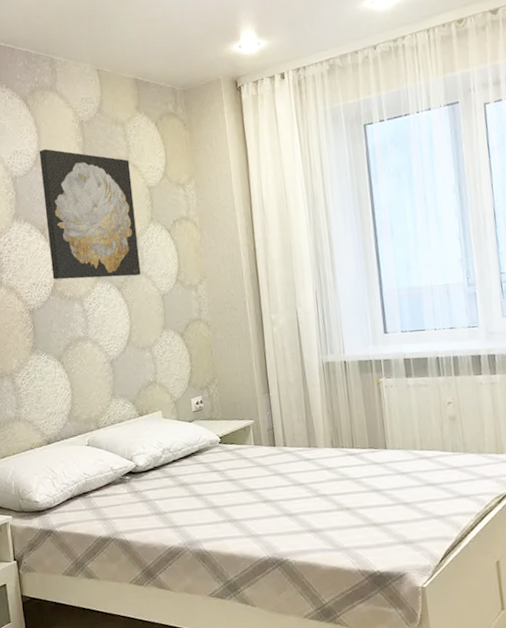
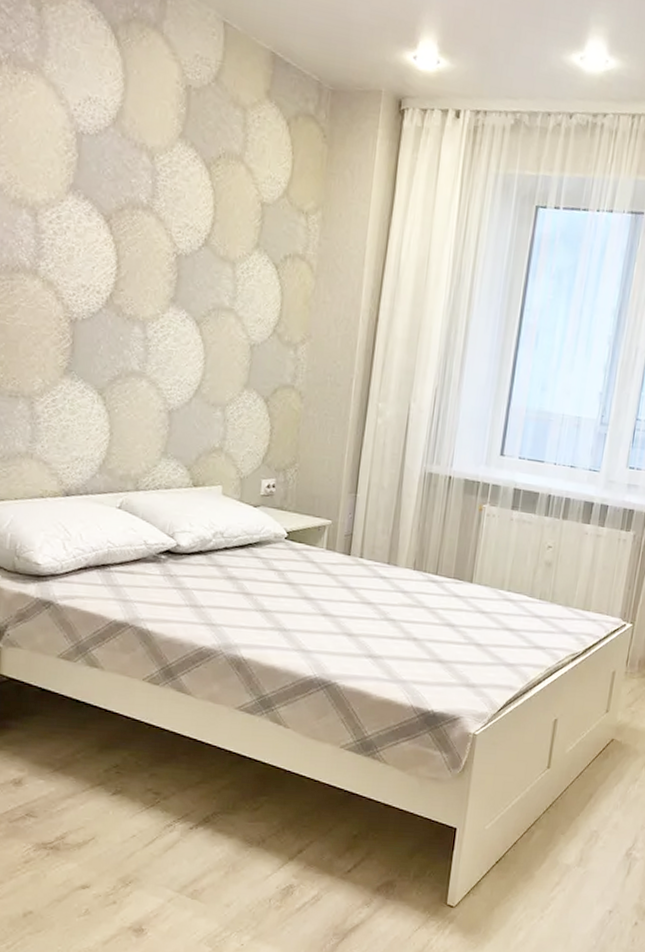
wall art: present [39,149,141,280] -> none [110,107,243,312]

